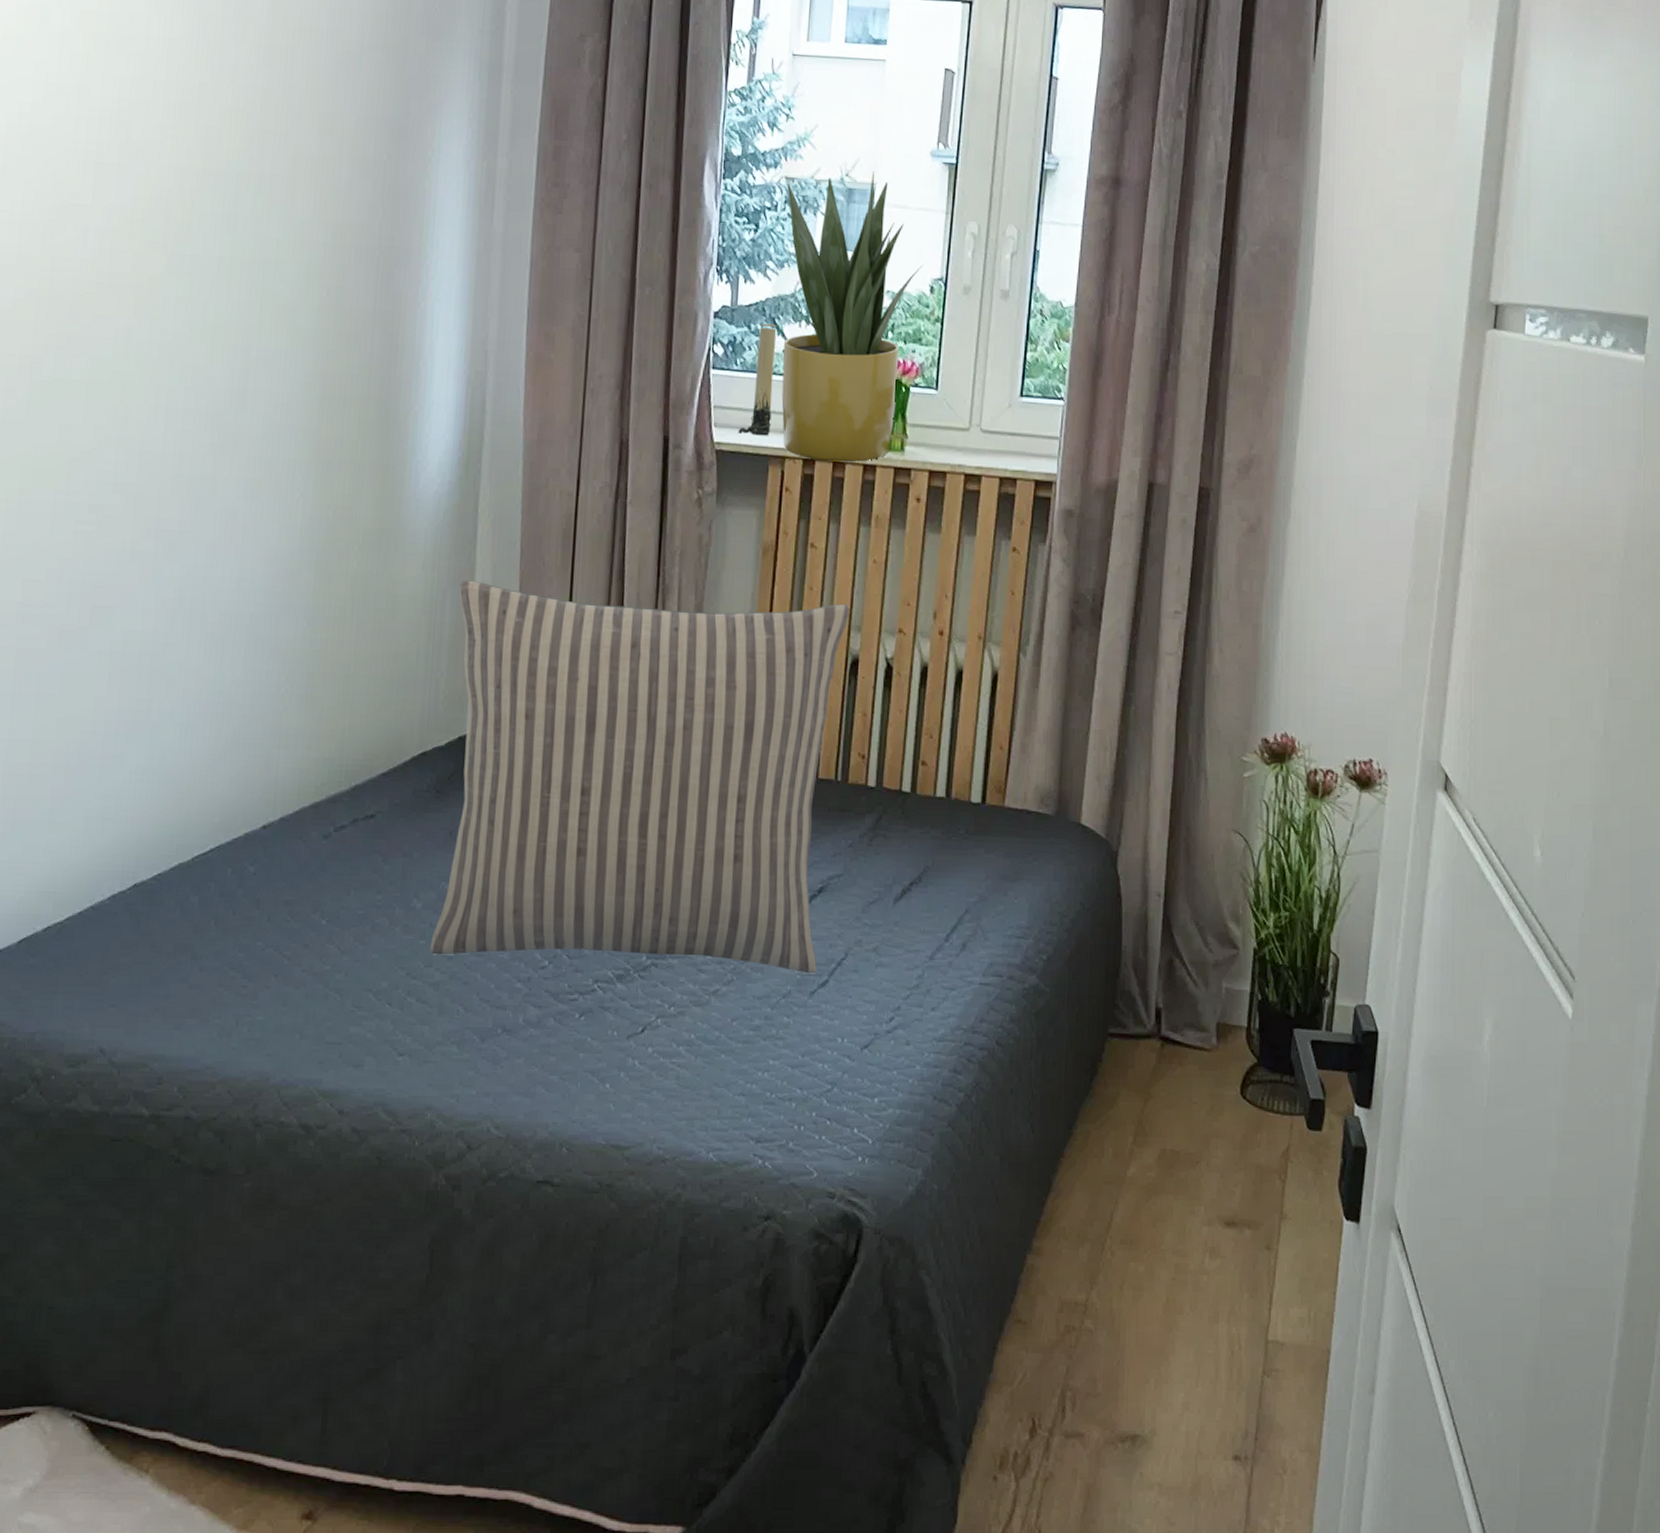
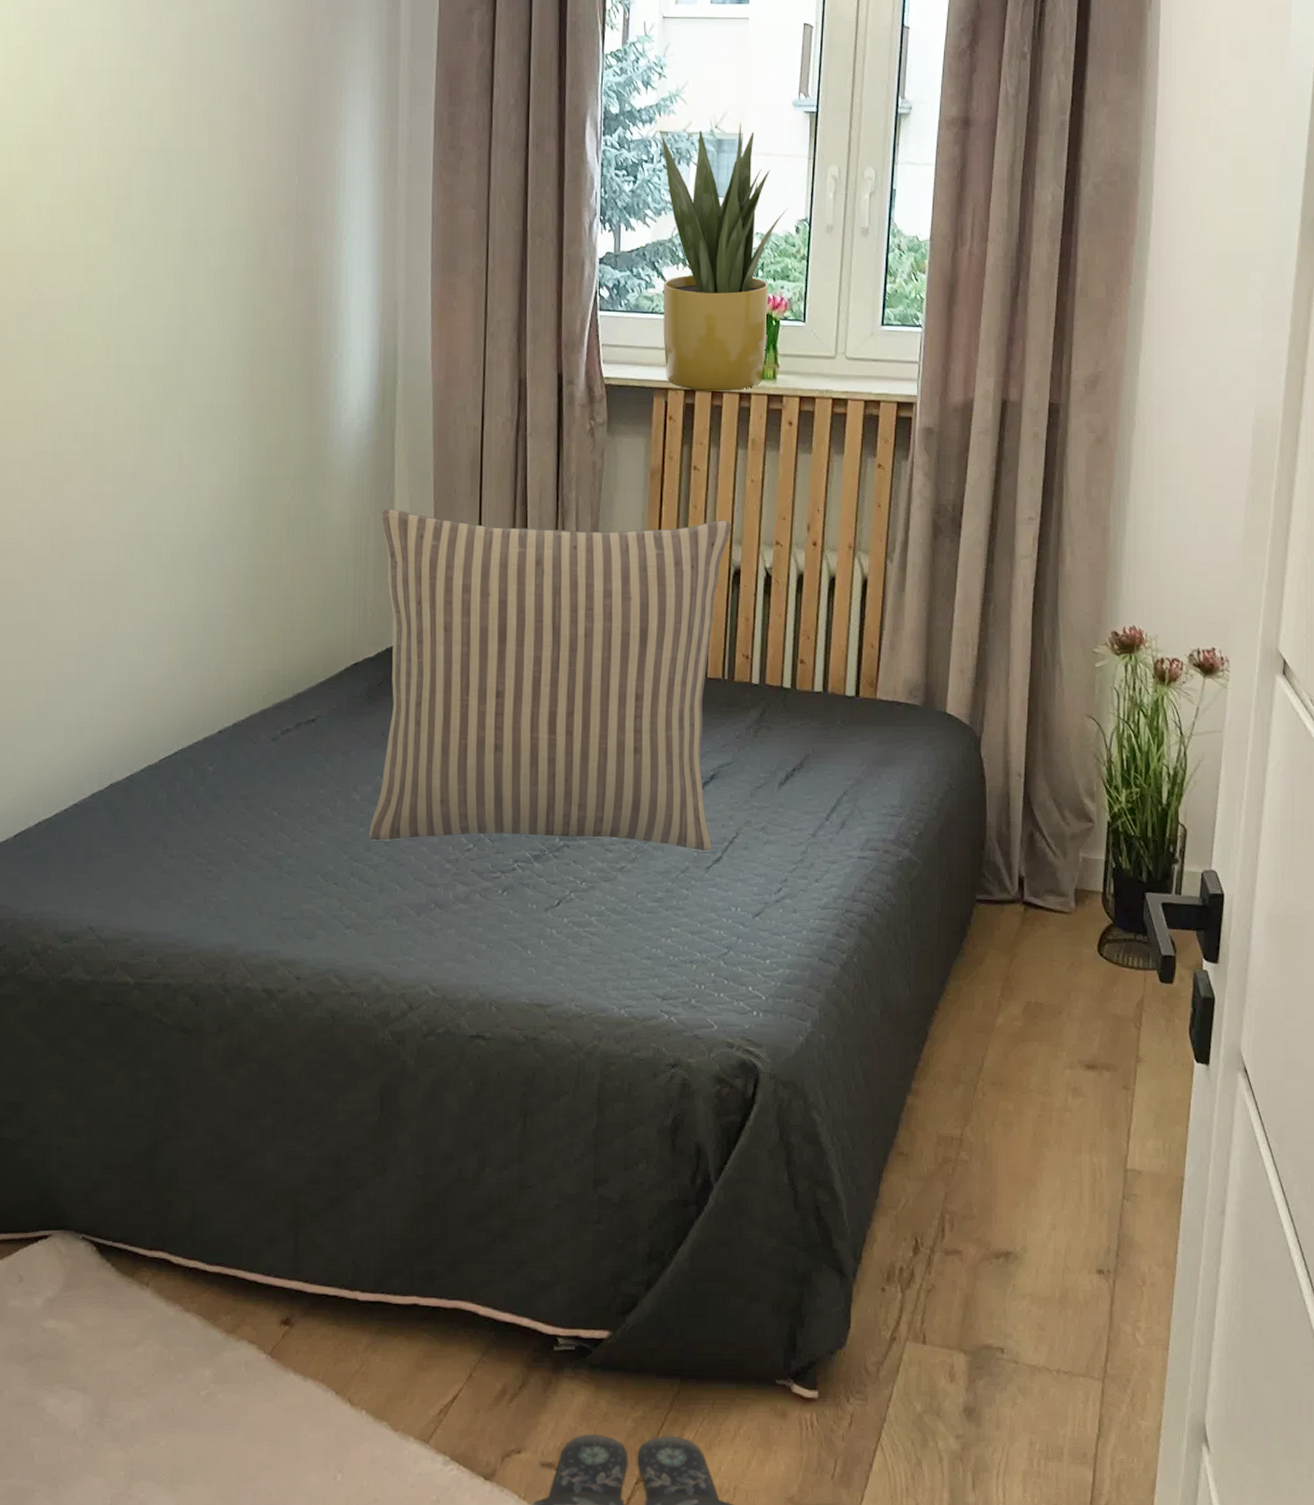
candle: present [738,323,777,436] -> none [624,267,657,370]

